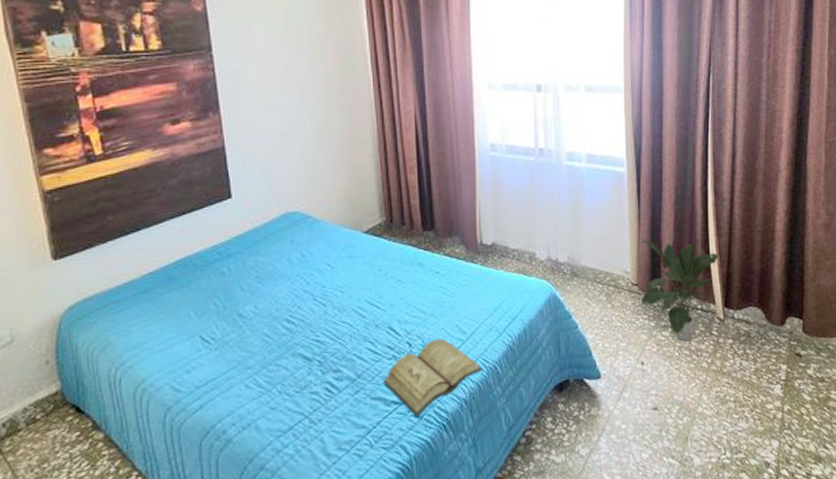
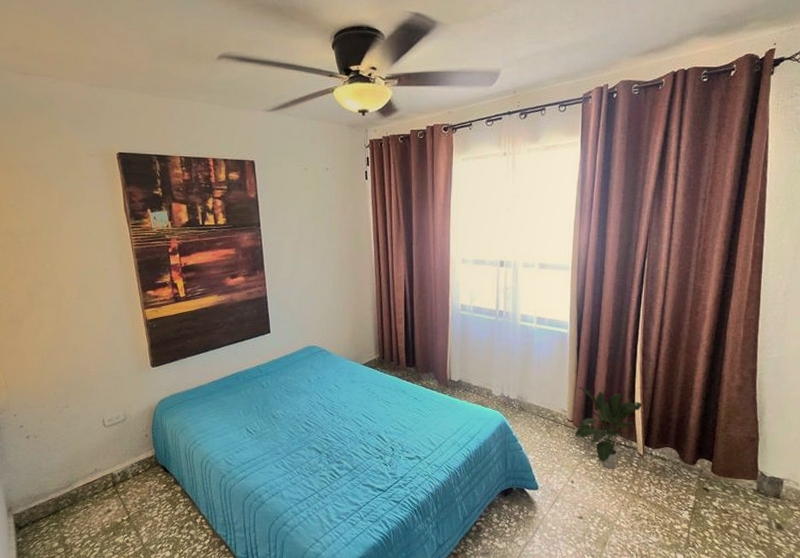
diary: present [383,339,483,417] -> none [372,447,447,501]

